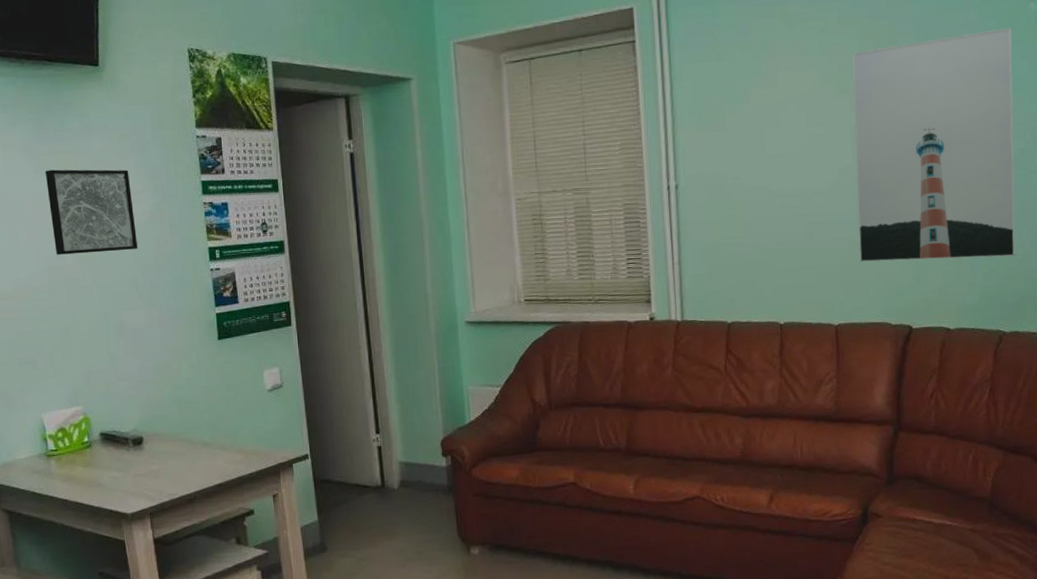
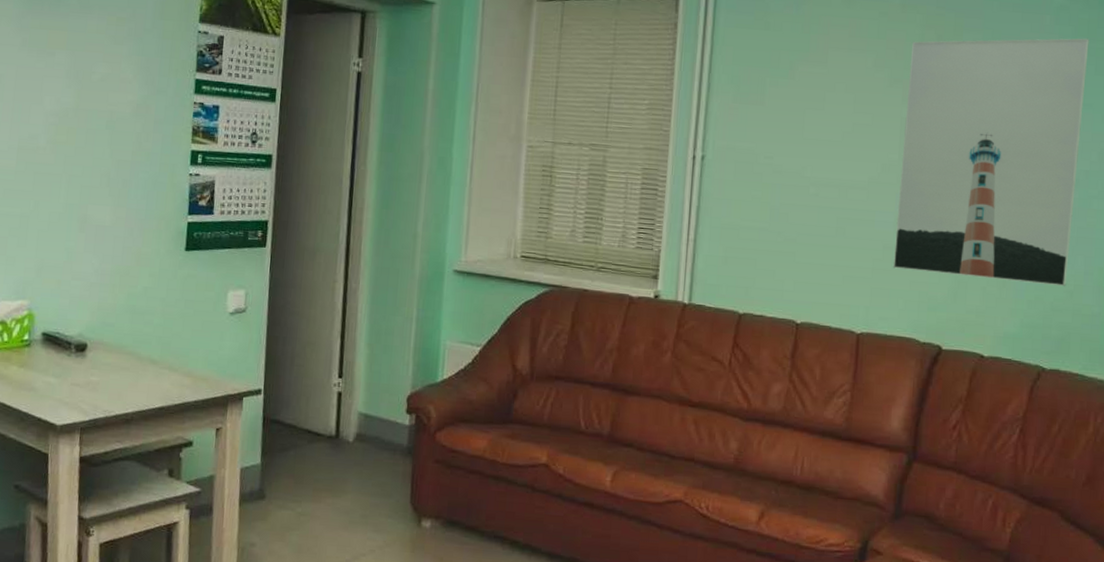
wall art: present [45,169,138,255] -> none [29,44,121,141]

